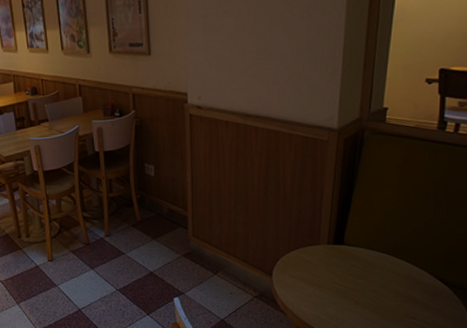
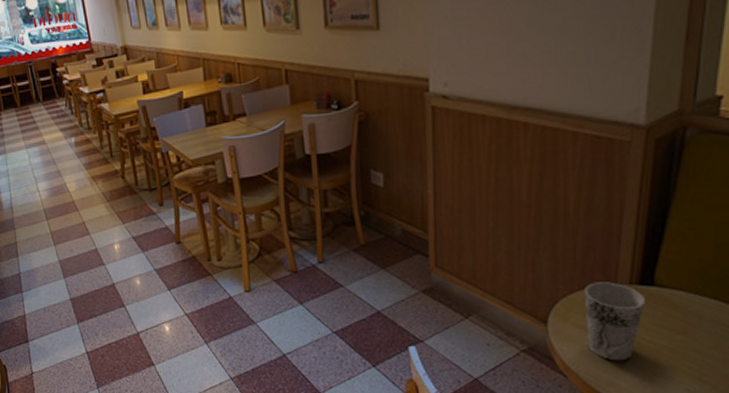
cup: none [298,243,338,301] -> present [585,282,645,361]

